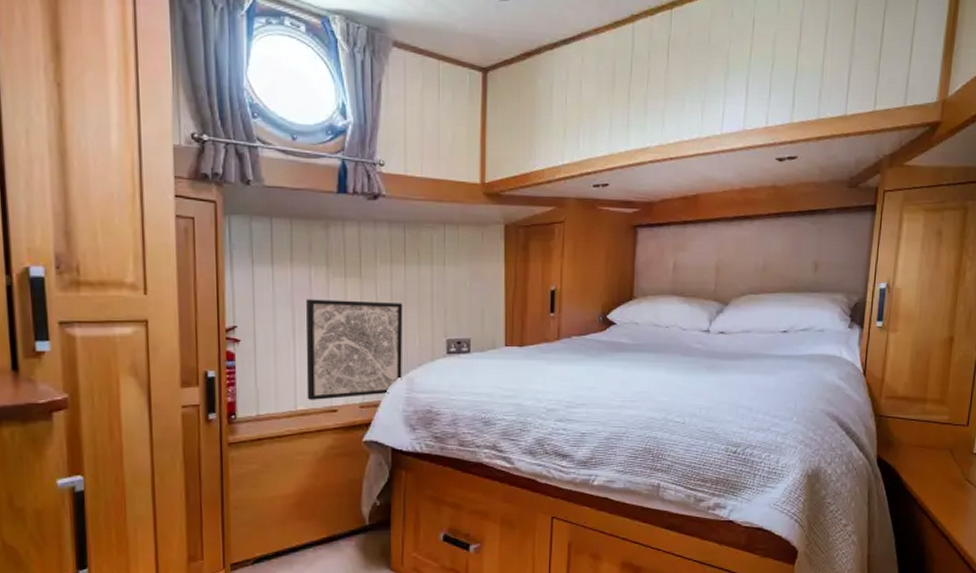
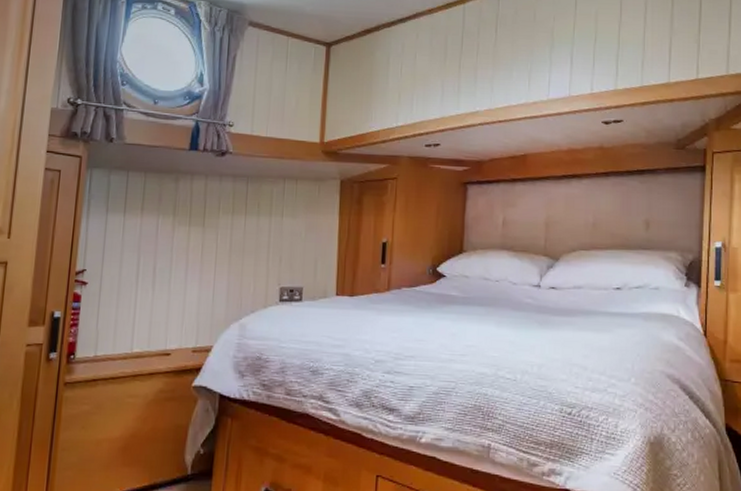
wall art: present [306,299,403,400] -> none [143,246,241,343]

